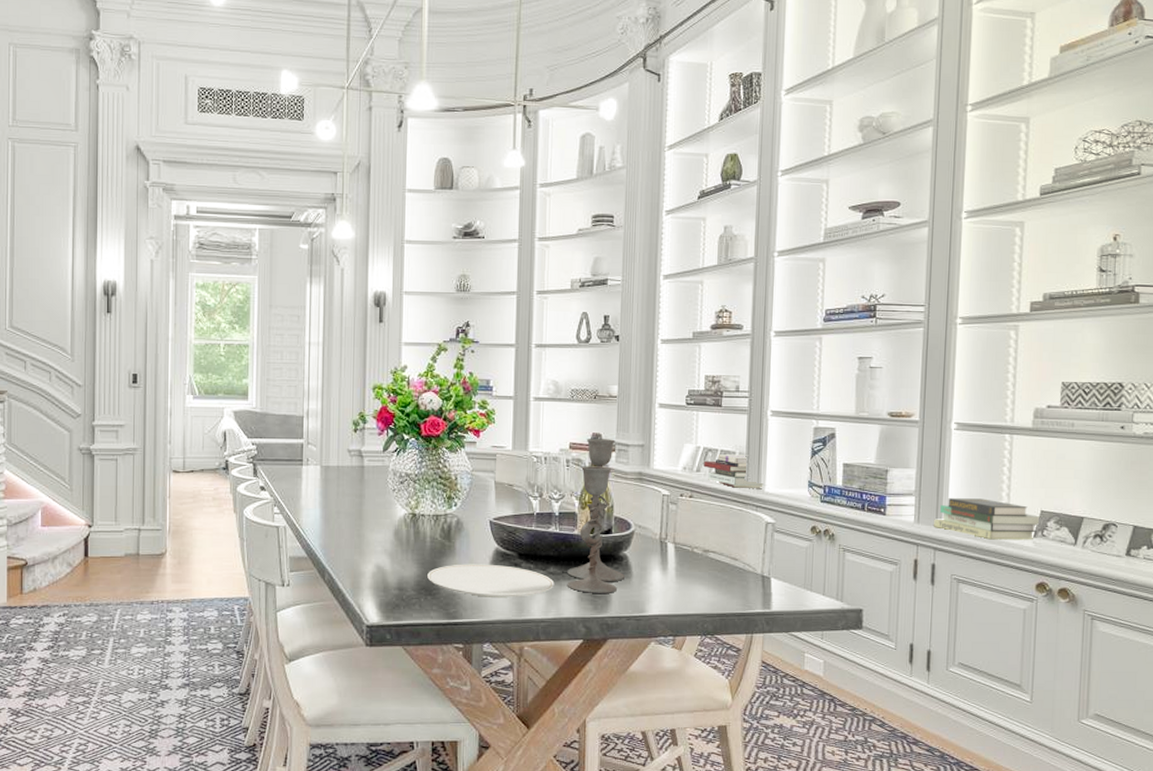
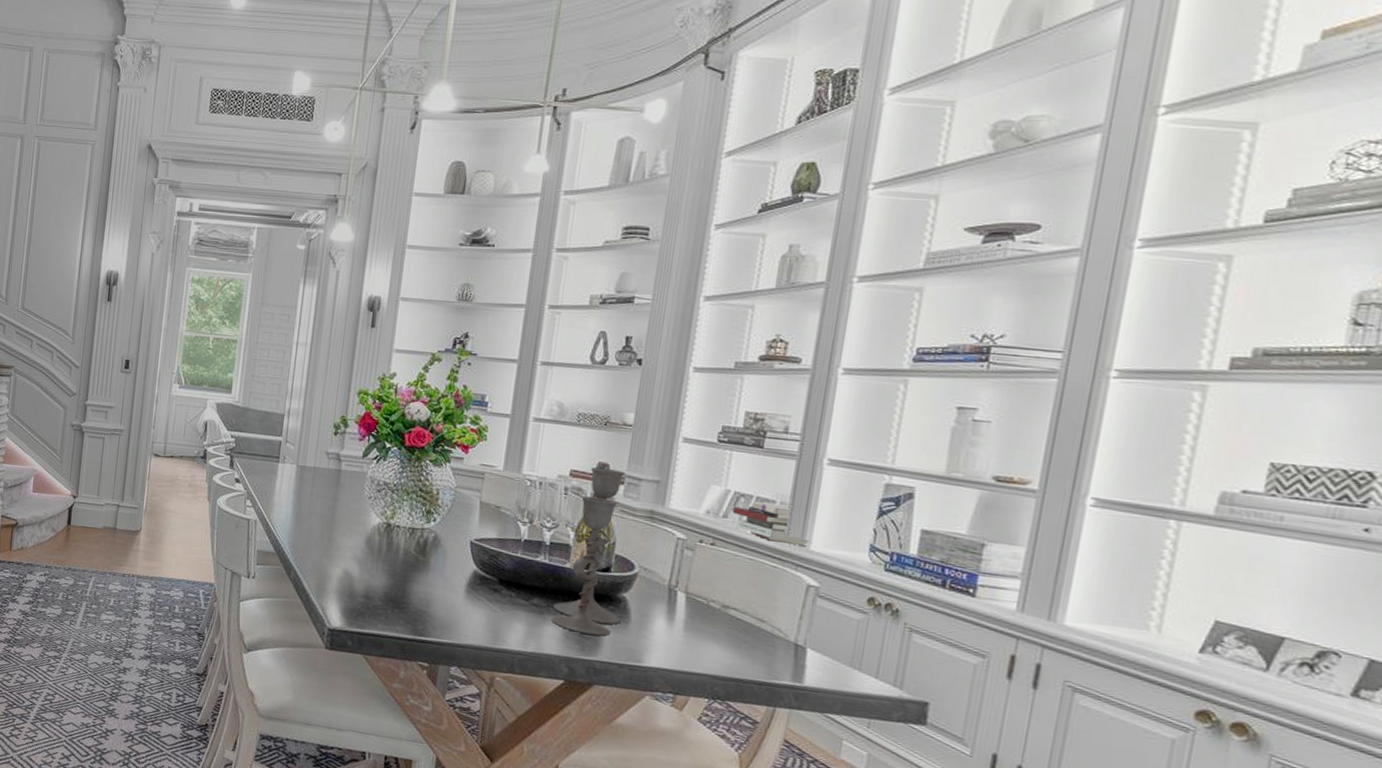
plate: present [427,564,555,597] -> none [396,580,538,626]
books: present [934,498,1040,540] -> none [1045,588,1213,655]

